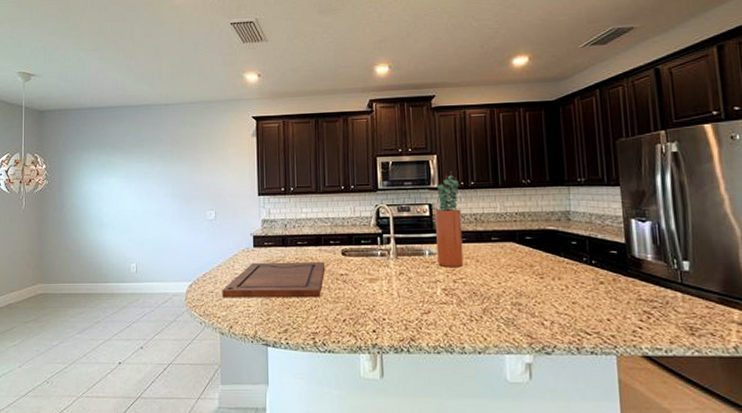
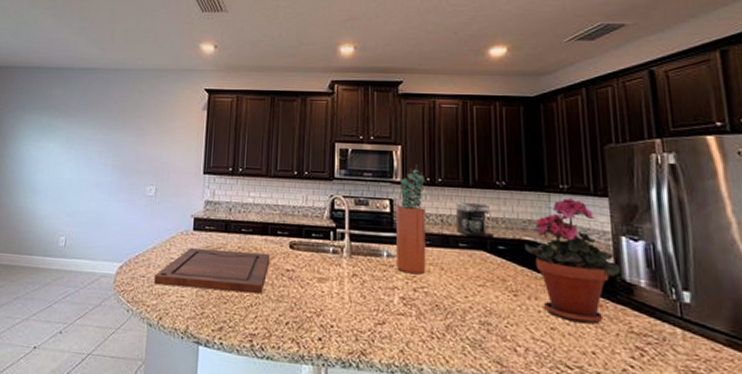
coffee maker: none [488,200,522,231] -> present [456,202,494,239]
potted plant: none [549,190,631,296] -> present [525,198,621,325]

